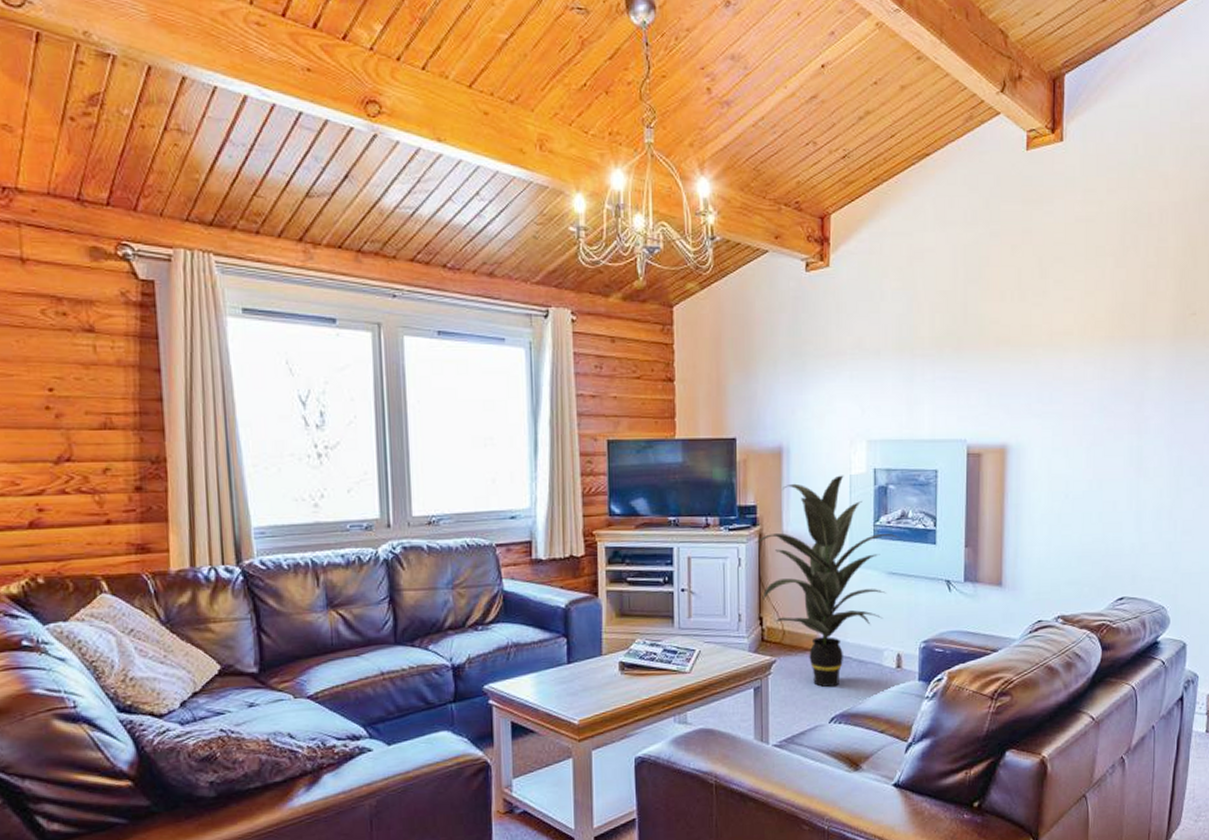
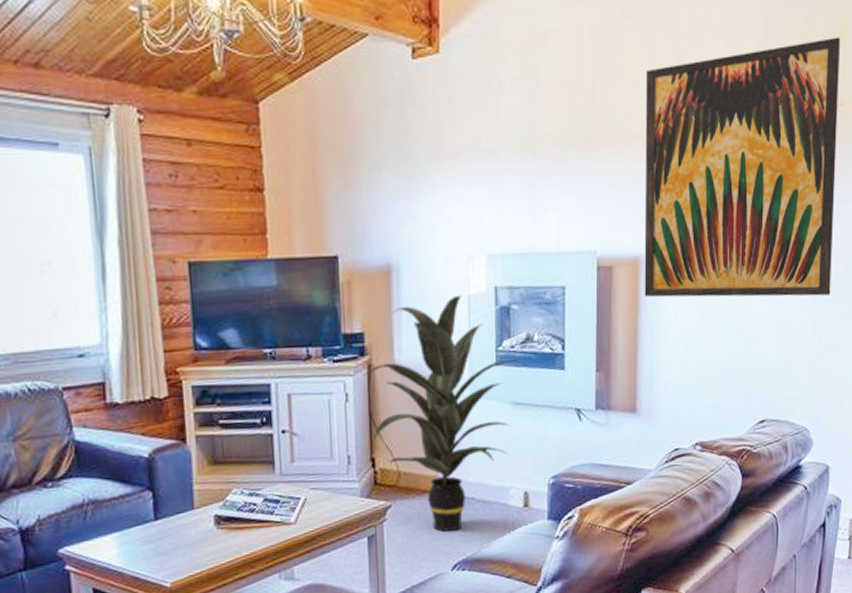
wall art: none [1010,255,1193,485] -> present [644,37,841,298]

